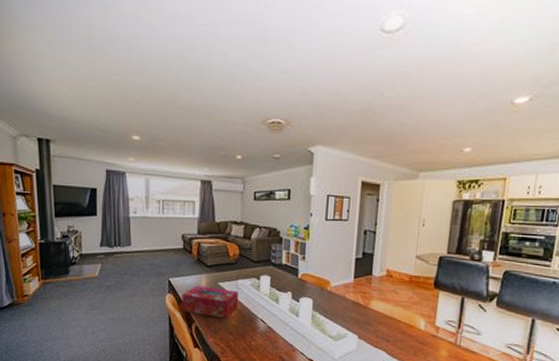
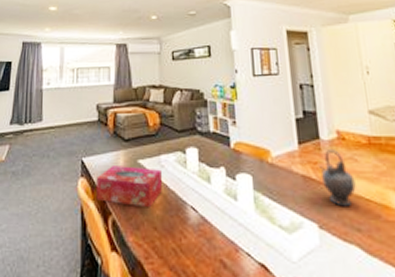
teapot: none [367,284,393,325] -> present [319,150,356,207]

